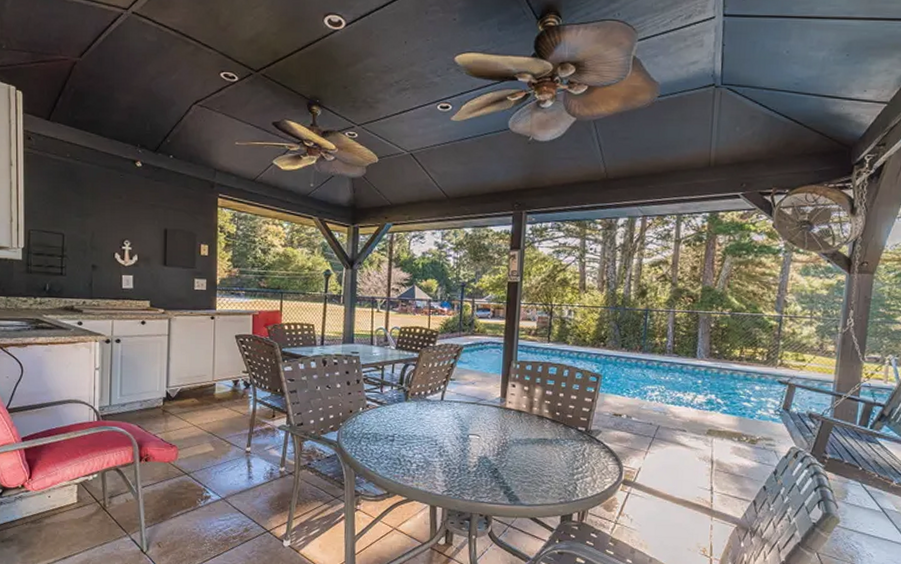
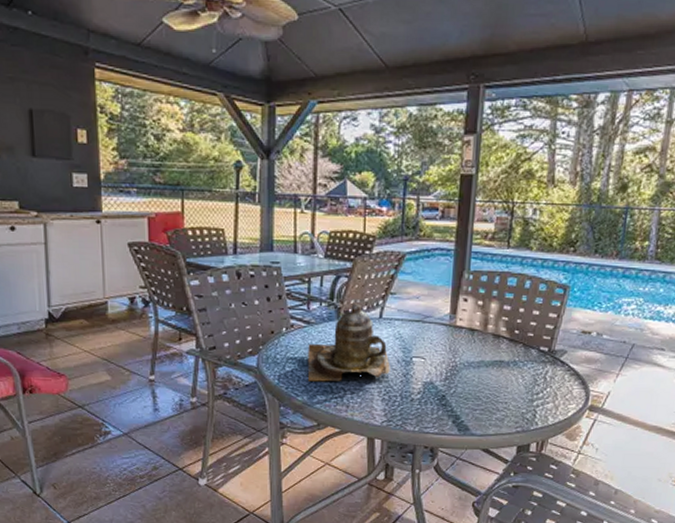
teapot: none [379,388,450,455] -> present [307,304,390,382]

